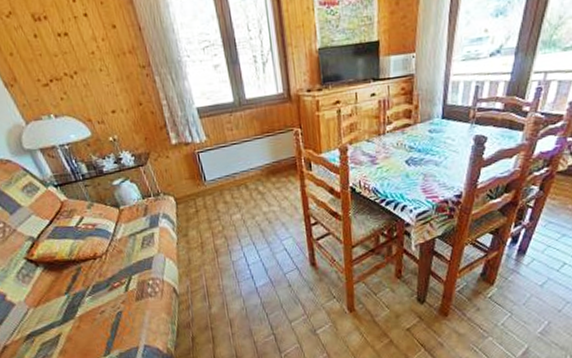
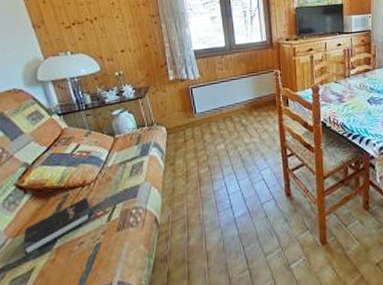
hardback book: none [44,269,109,325] -> present [22,197,91,258]

